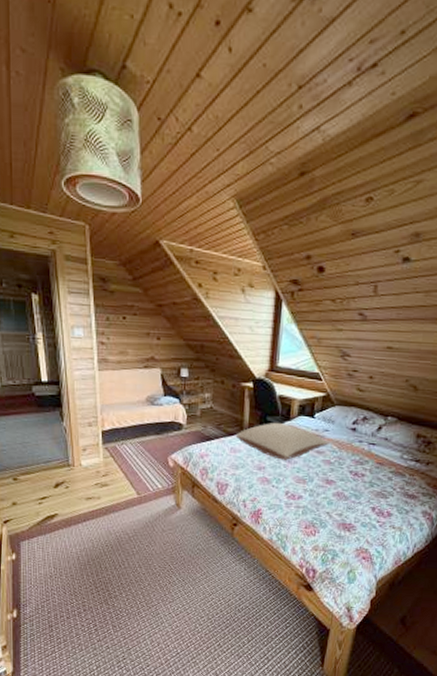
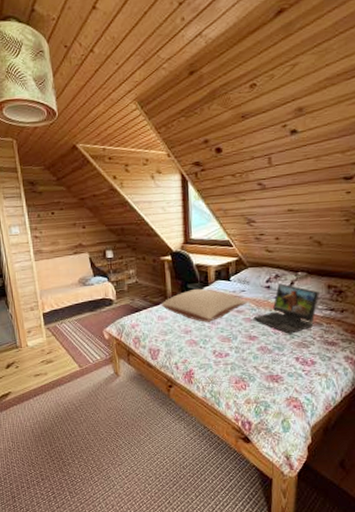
laptop: none [333,427,407,482] -> present [253,283,319,334]

